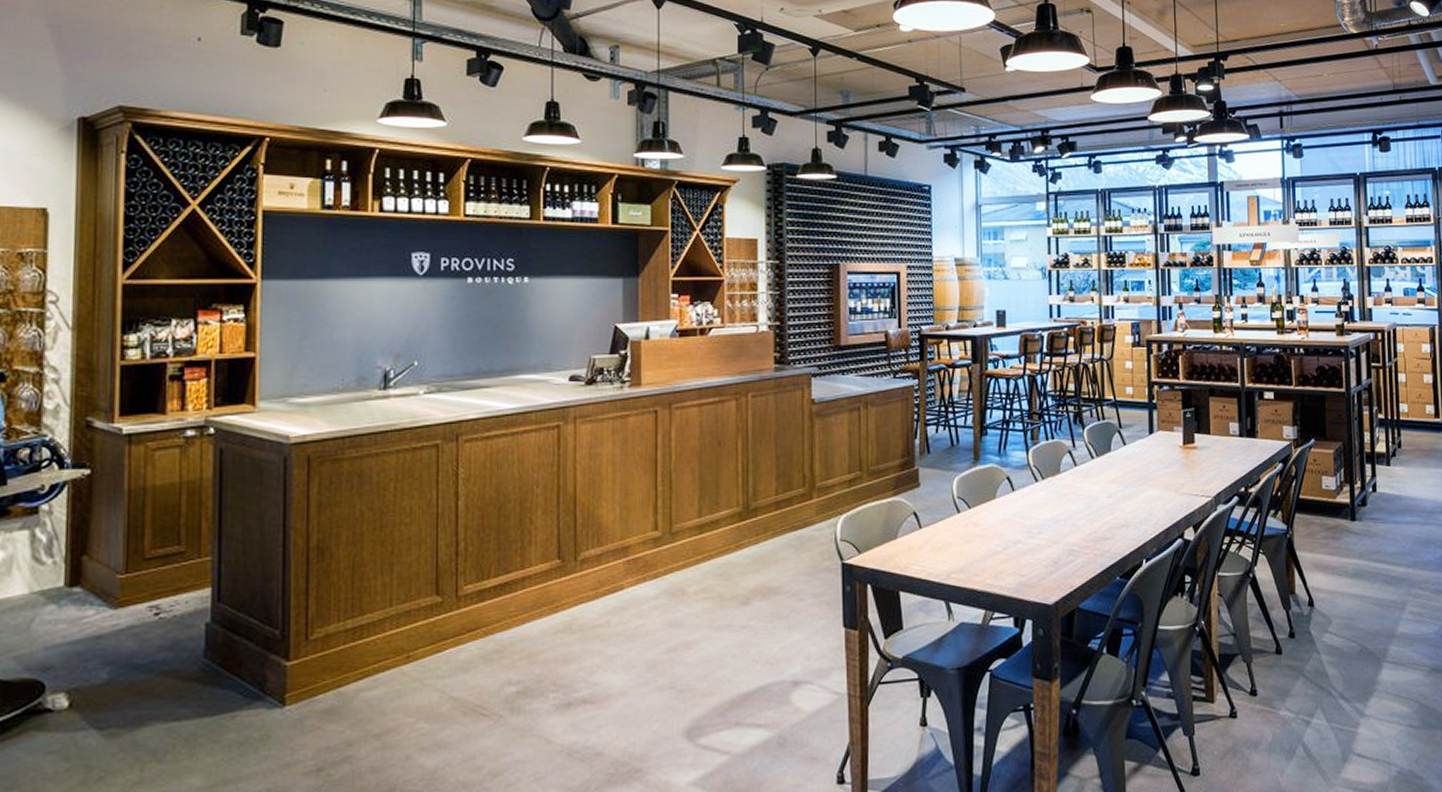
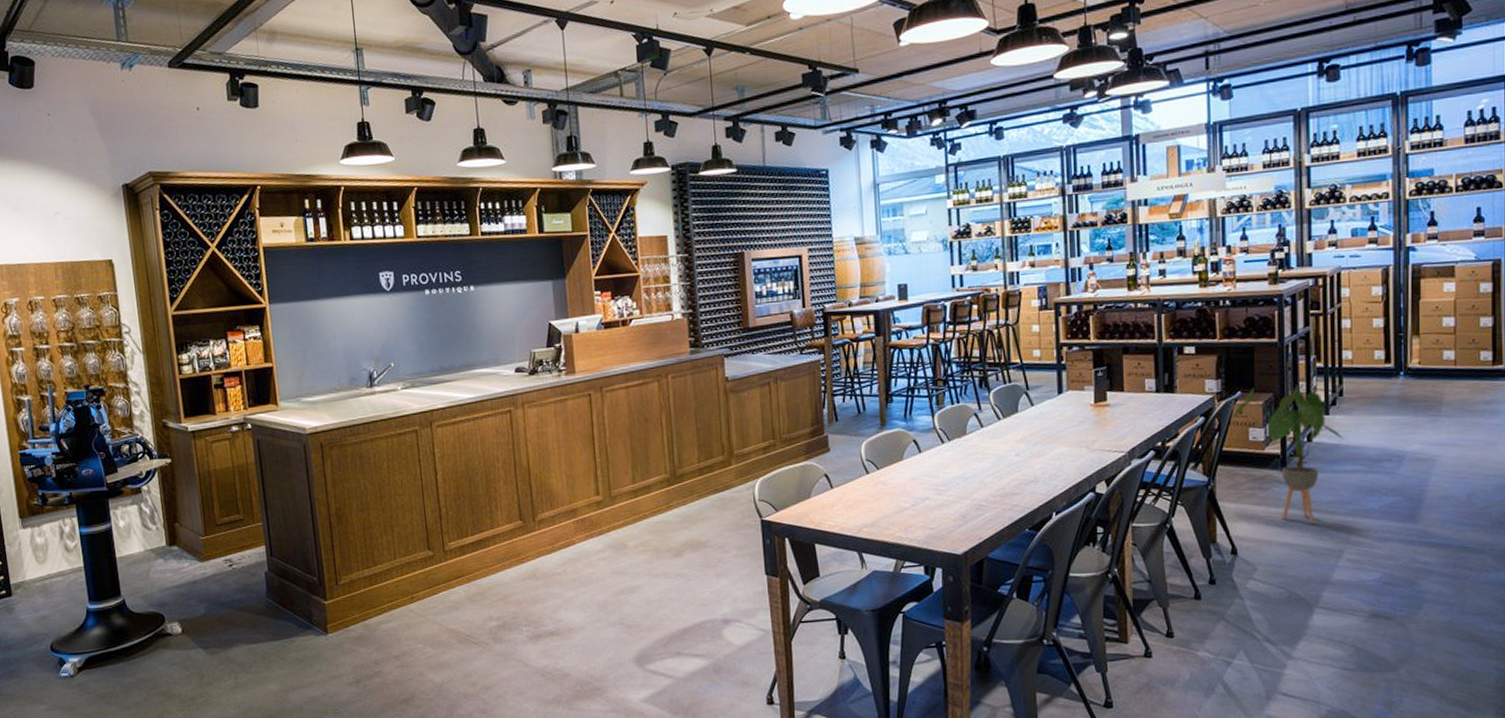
house plant: none [1306,434,1404,575] -> present [1230,384,1345,524]

